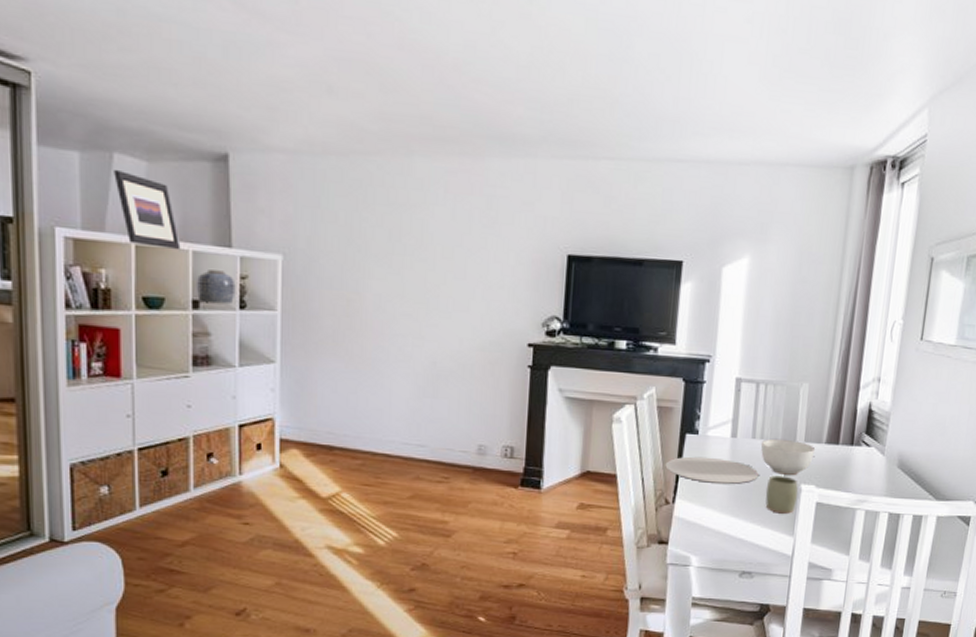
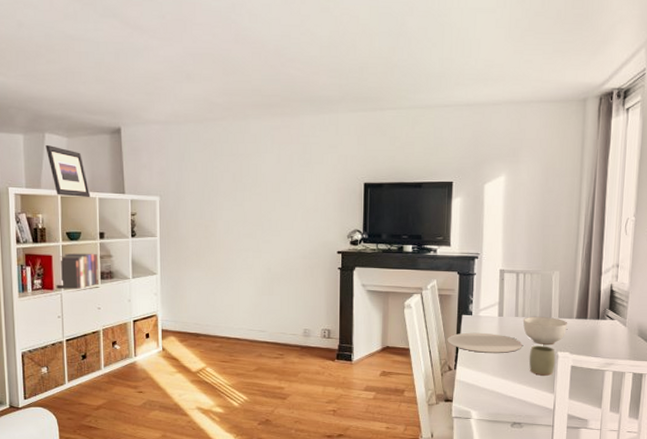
books: none [125,326,189,379] -> present [56,253,98,290]
decorative jar: present [195,270,236,305] -> none [101,210,129,234]

